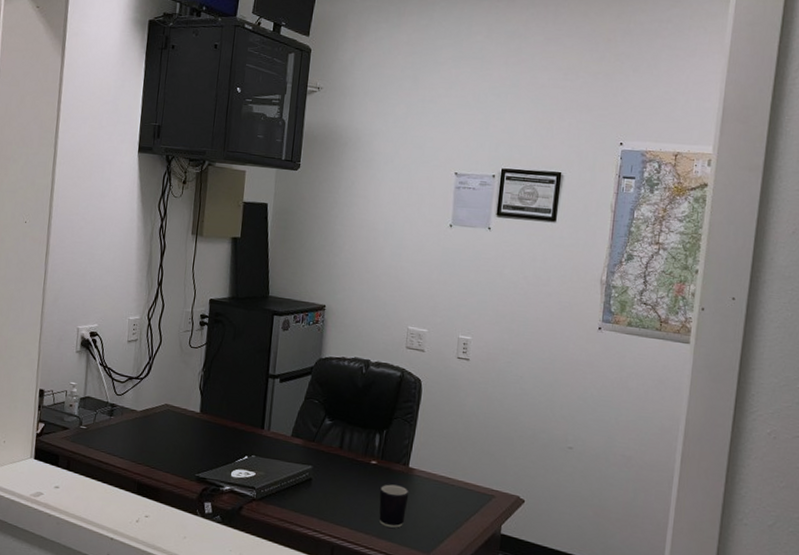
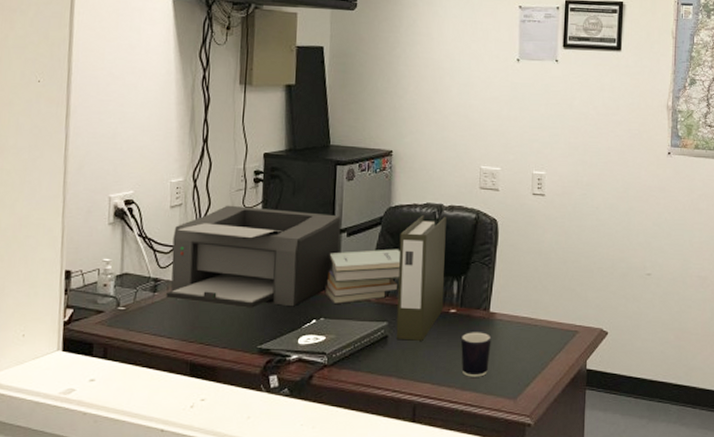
printer: none [120,344,275,443] -> present [166,205,341,308]
books: none [256,396,328,445] -> present [324,249,401,305]
binder: none [319,369,373,487] -> present [396,215,447,341]

